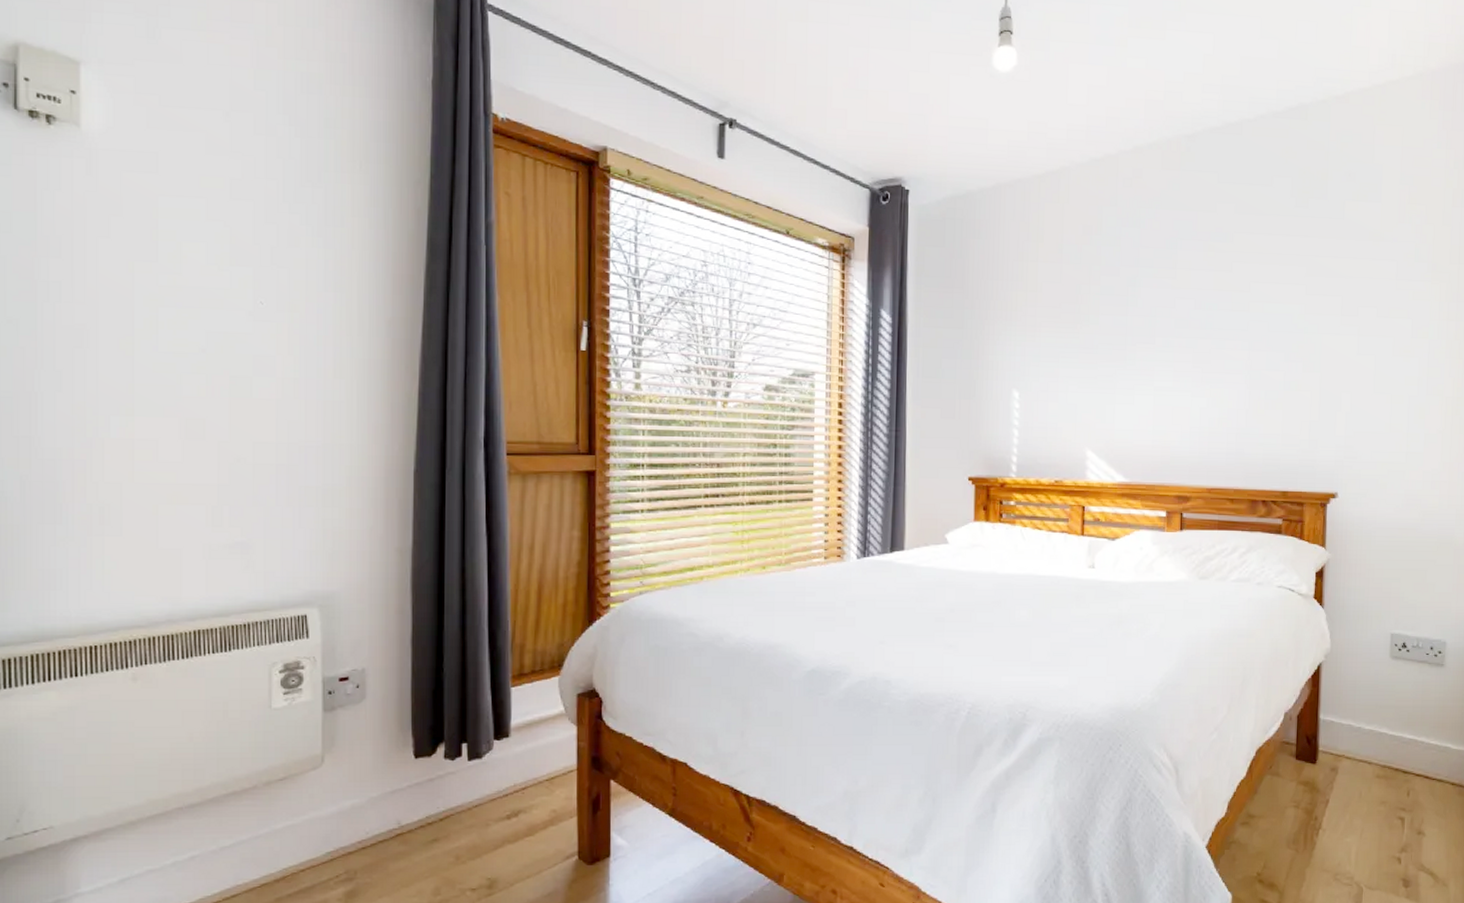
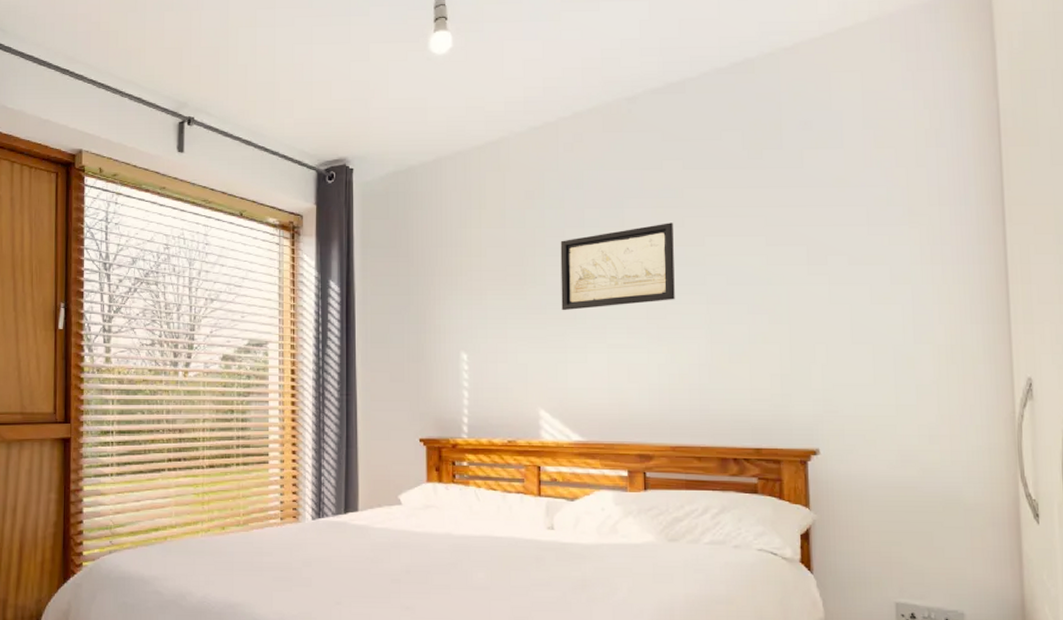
wall art: none [1112,267,1222,352] -> present [560,223,675,311]

